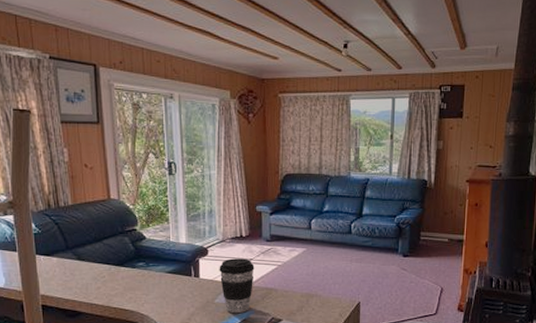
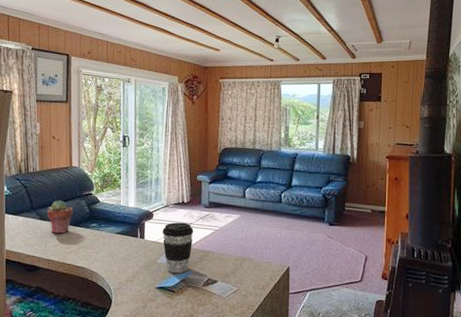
potted succulent: none [85,237,116,274] -> present [46,200,74,233]

